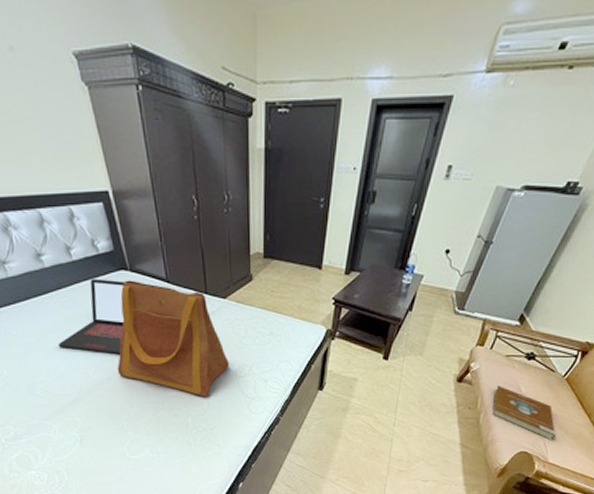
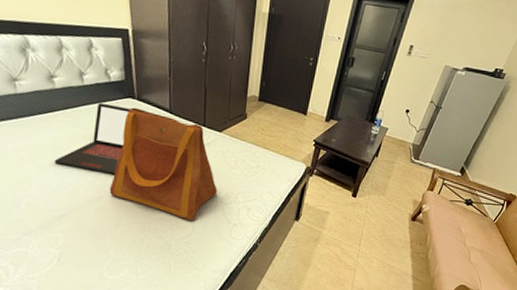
book: present [492,385,556,441] -> none [438,225,489,277]

